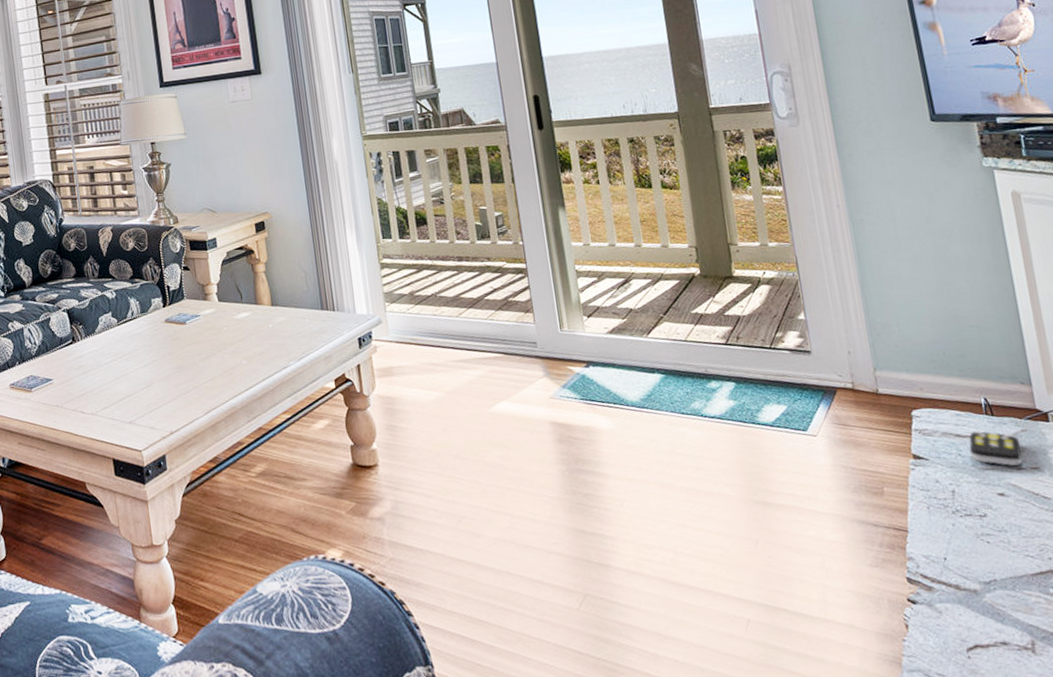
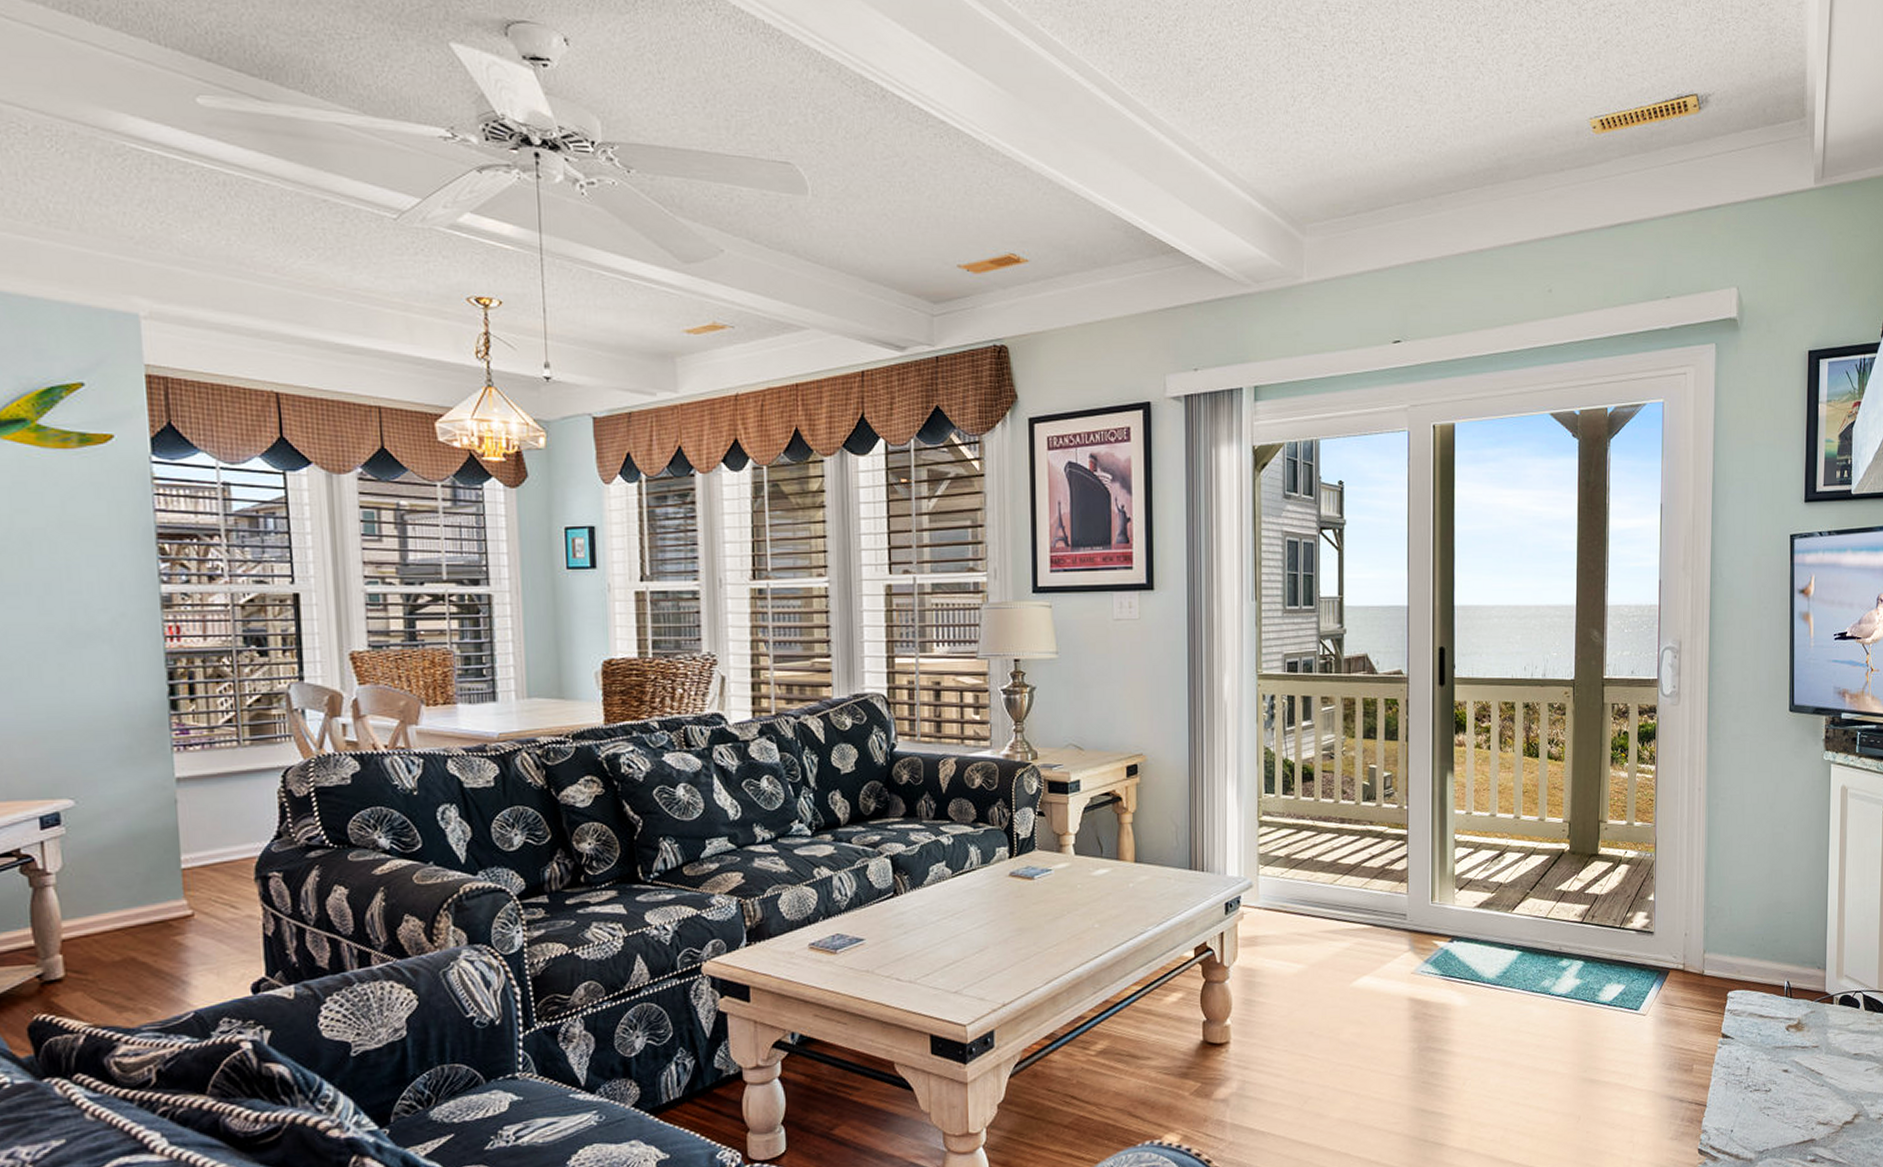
remote control: present [969,431,1023,466] -> none [1767,1012,1808,1045]

